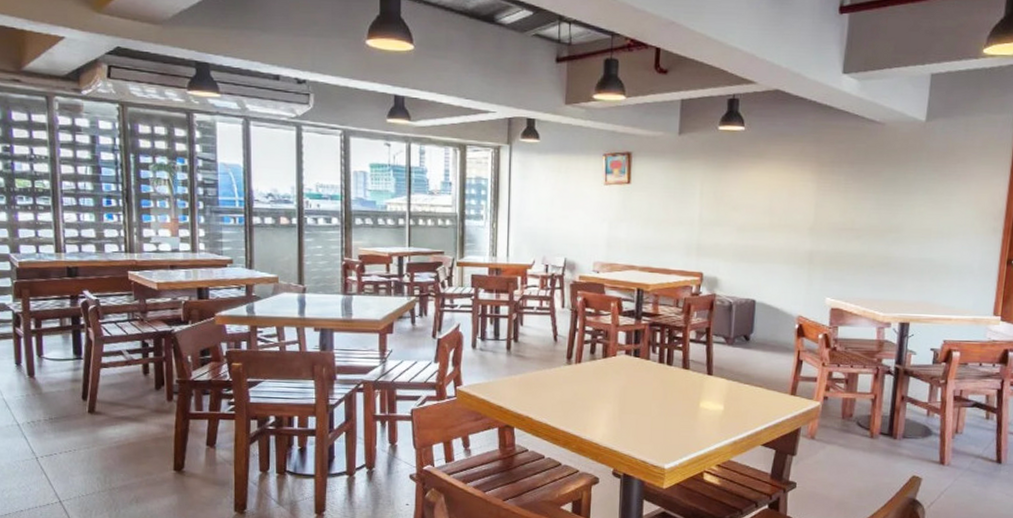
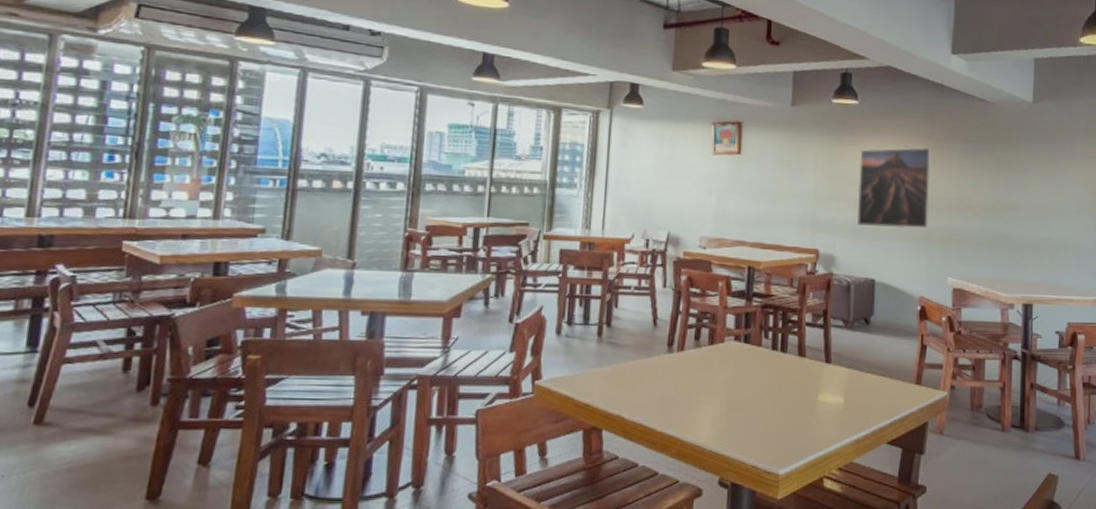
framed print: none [739,171,817,252] -> present [856,146,932,229]

